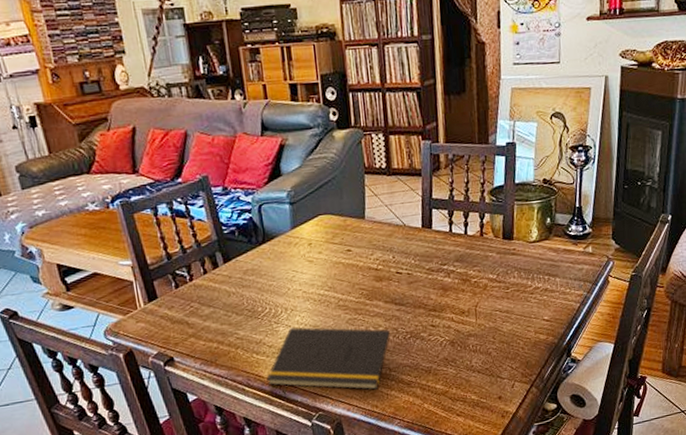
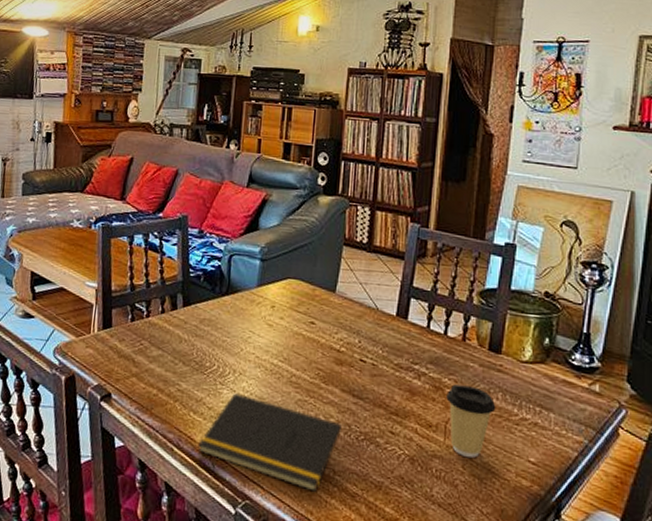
coffee cup: none [473,272,514,330] -> present [446,384,496,458]

